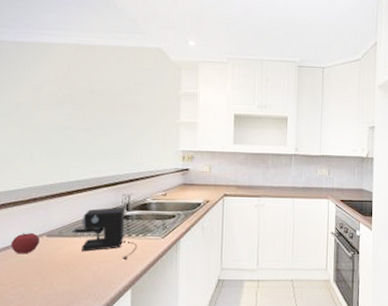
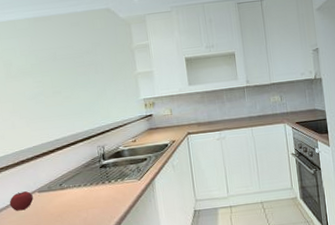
coffee maker: present [73,208,138,260] -> none [60,158,118,204]

